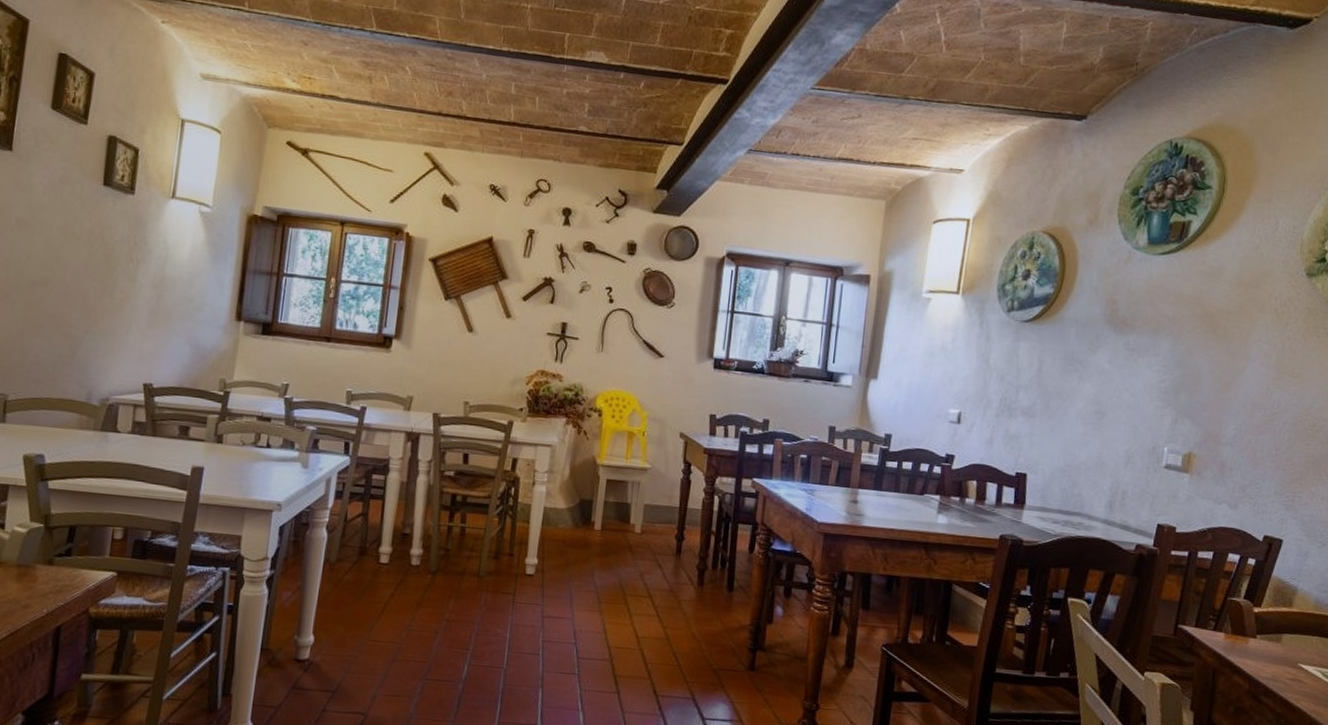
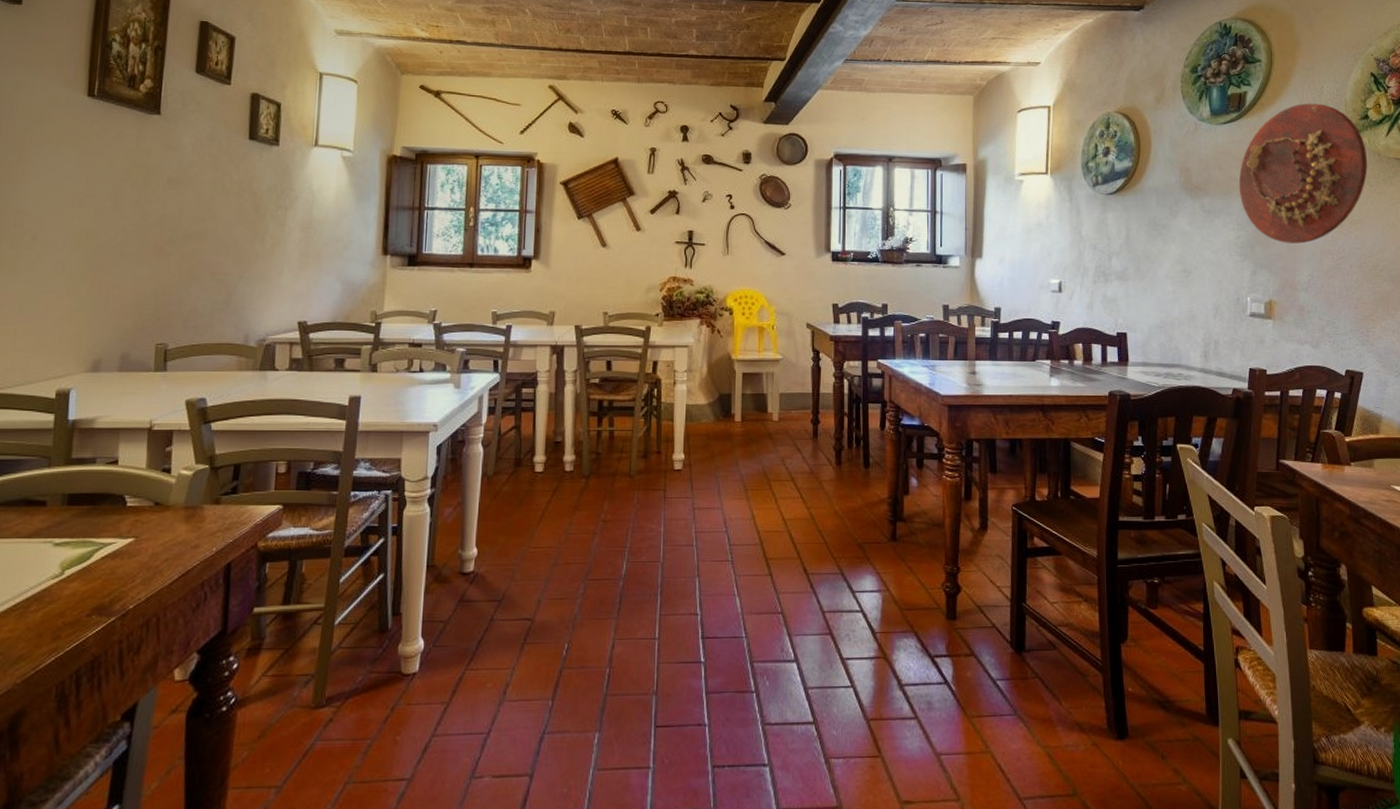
decorative platter: none [1169,239,1319,394] -> present [1238,103,1367,244]

